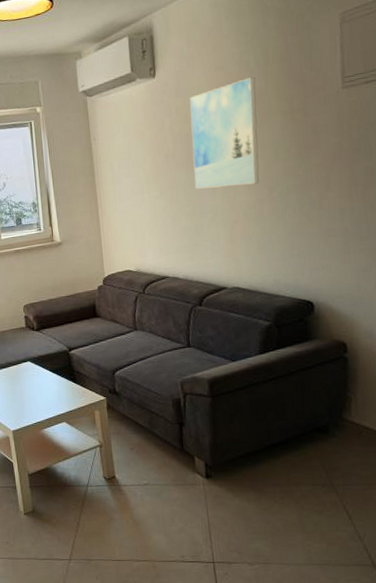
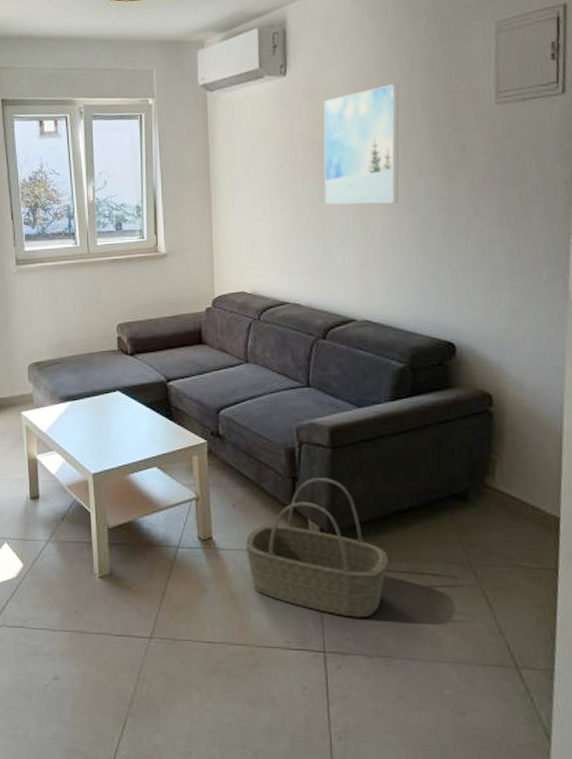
basket: none [143,422,263,534] -> present [245,478,388,618]

